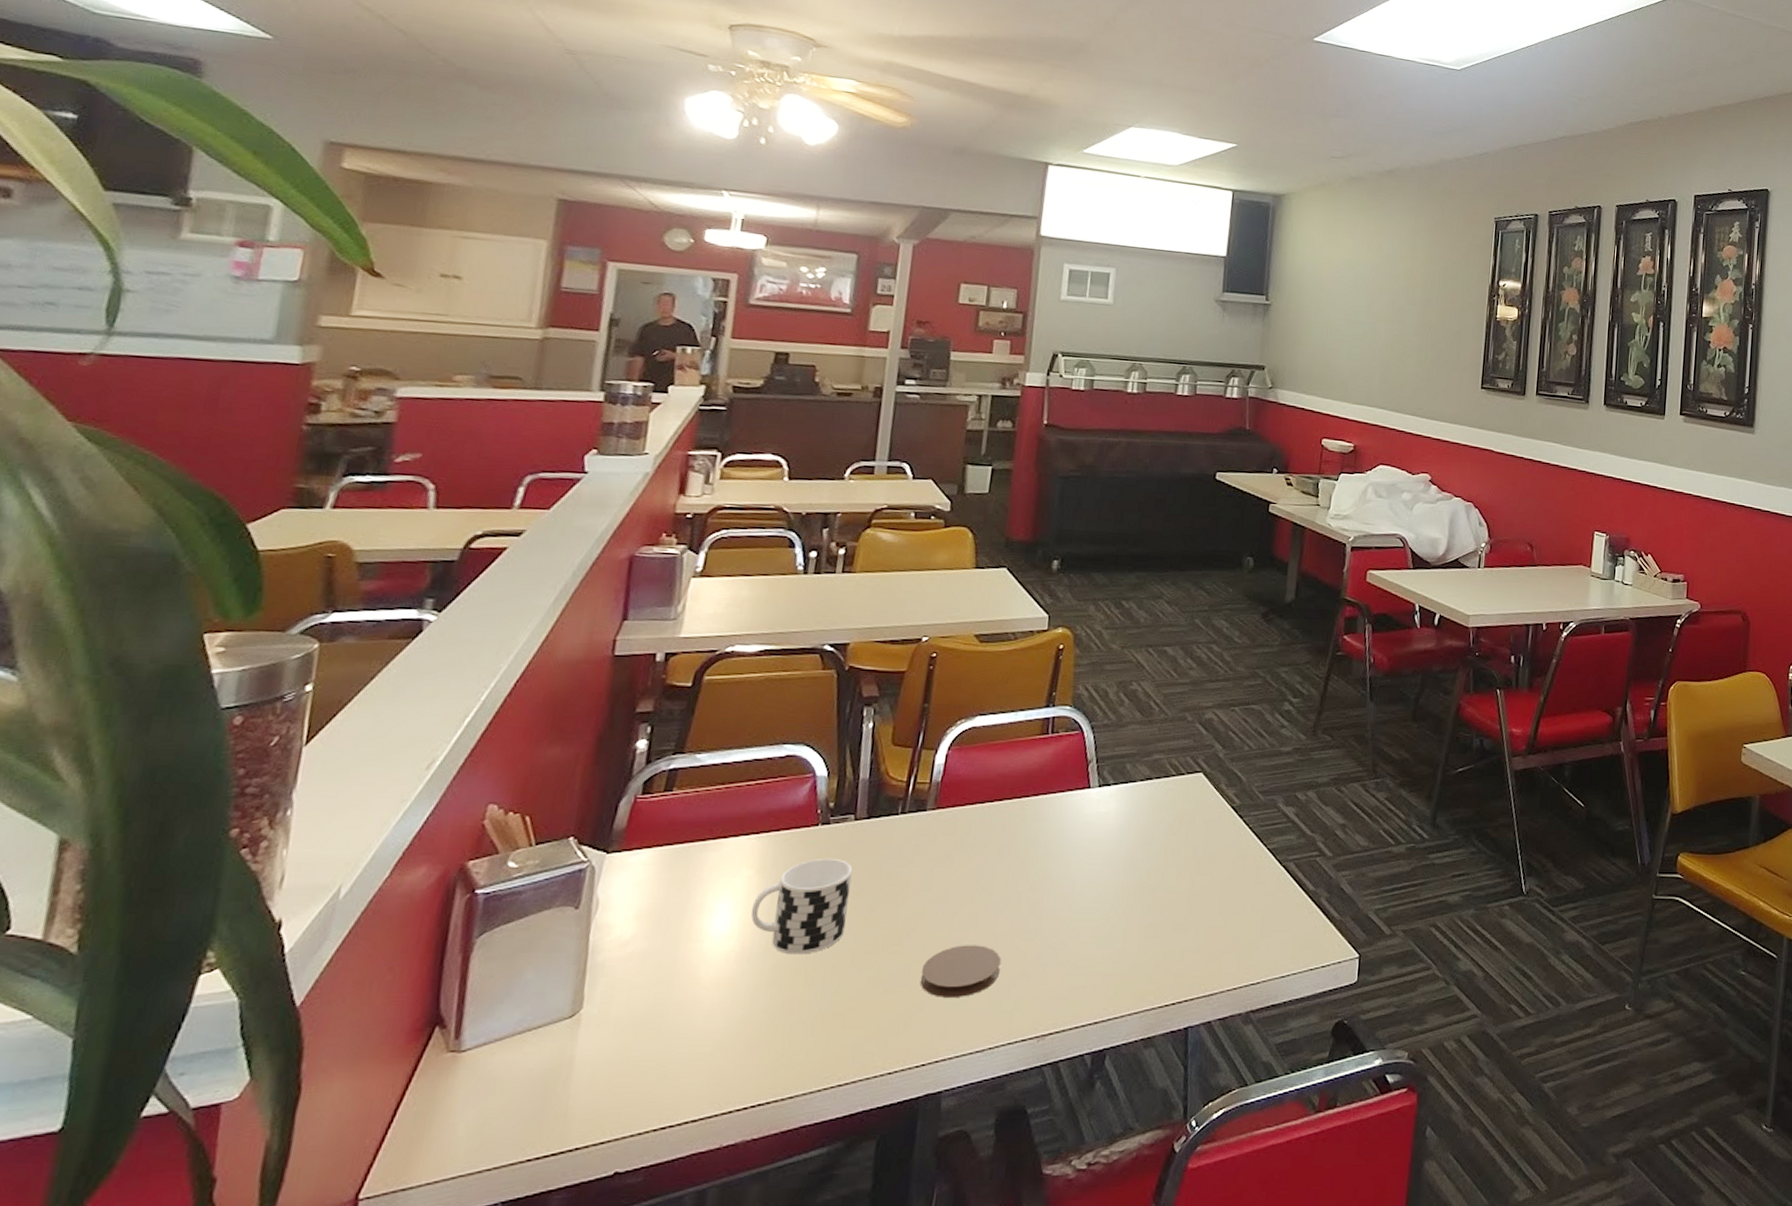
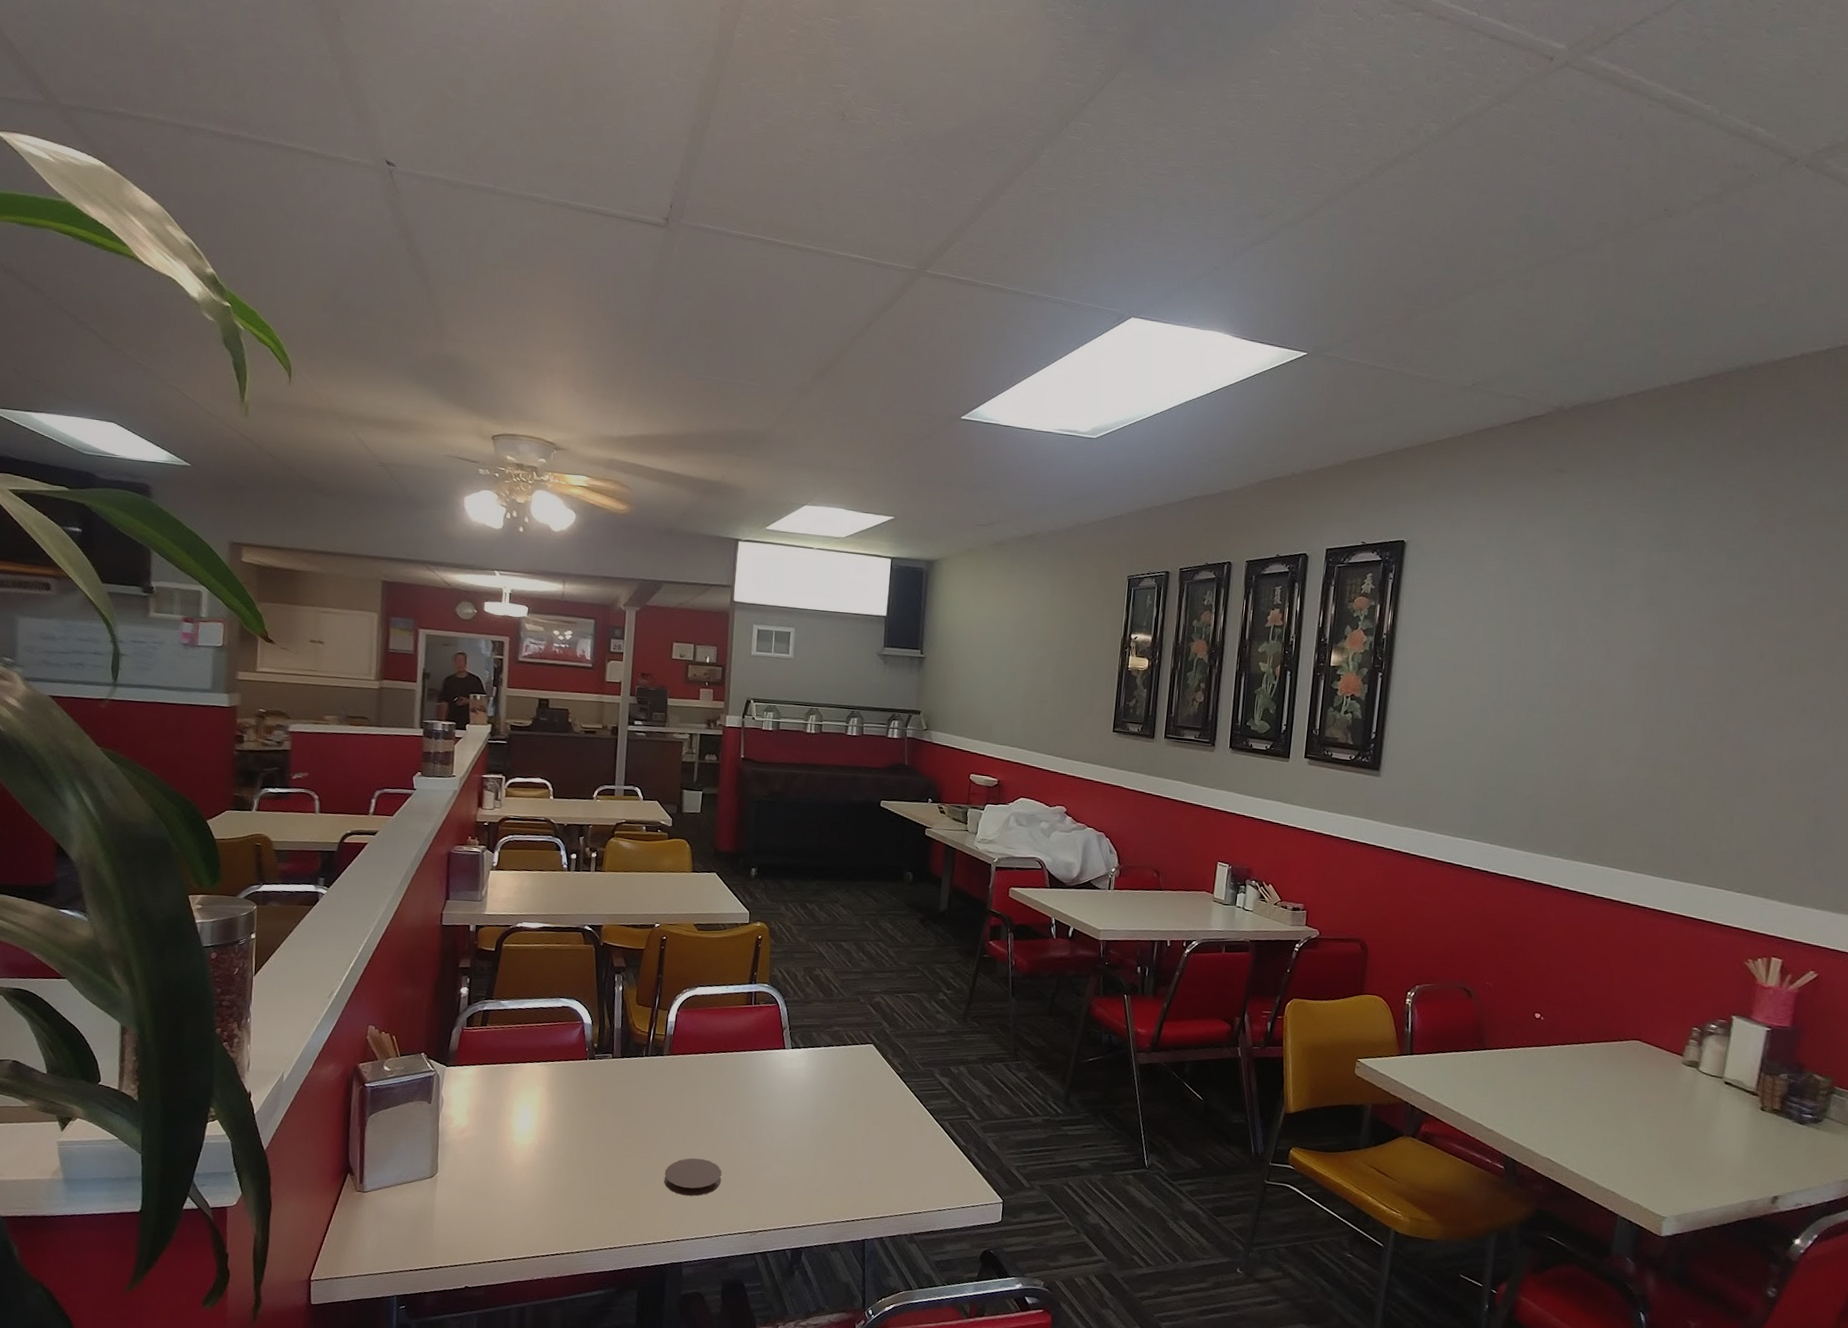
cup: present [750,858,853,955] -> none [544,1084,613,1152]

